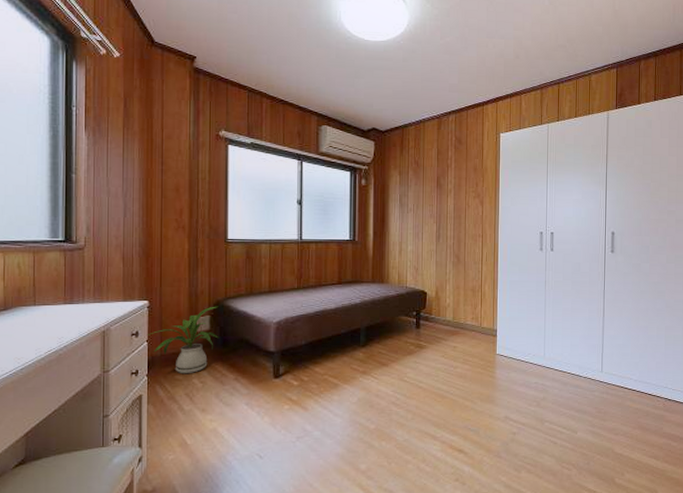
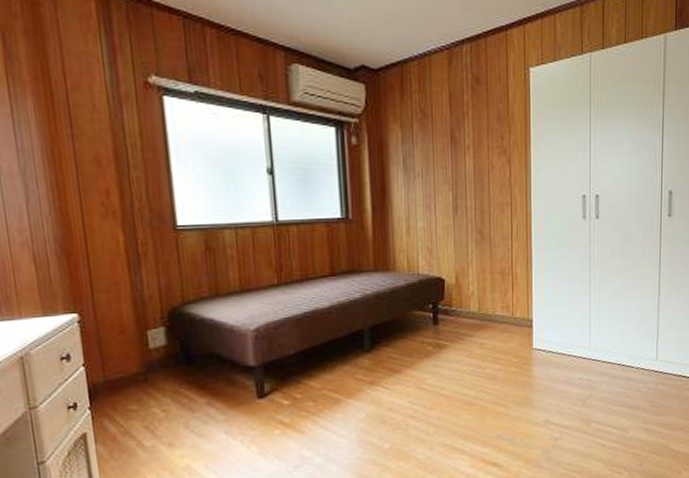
house plant: present [147,306,219,374] -> none [82,314,181,403]

